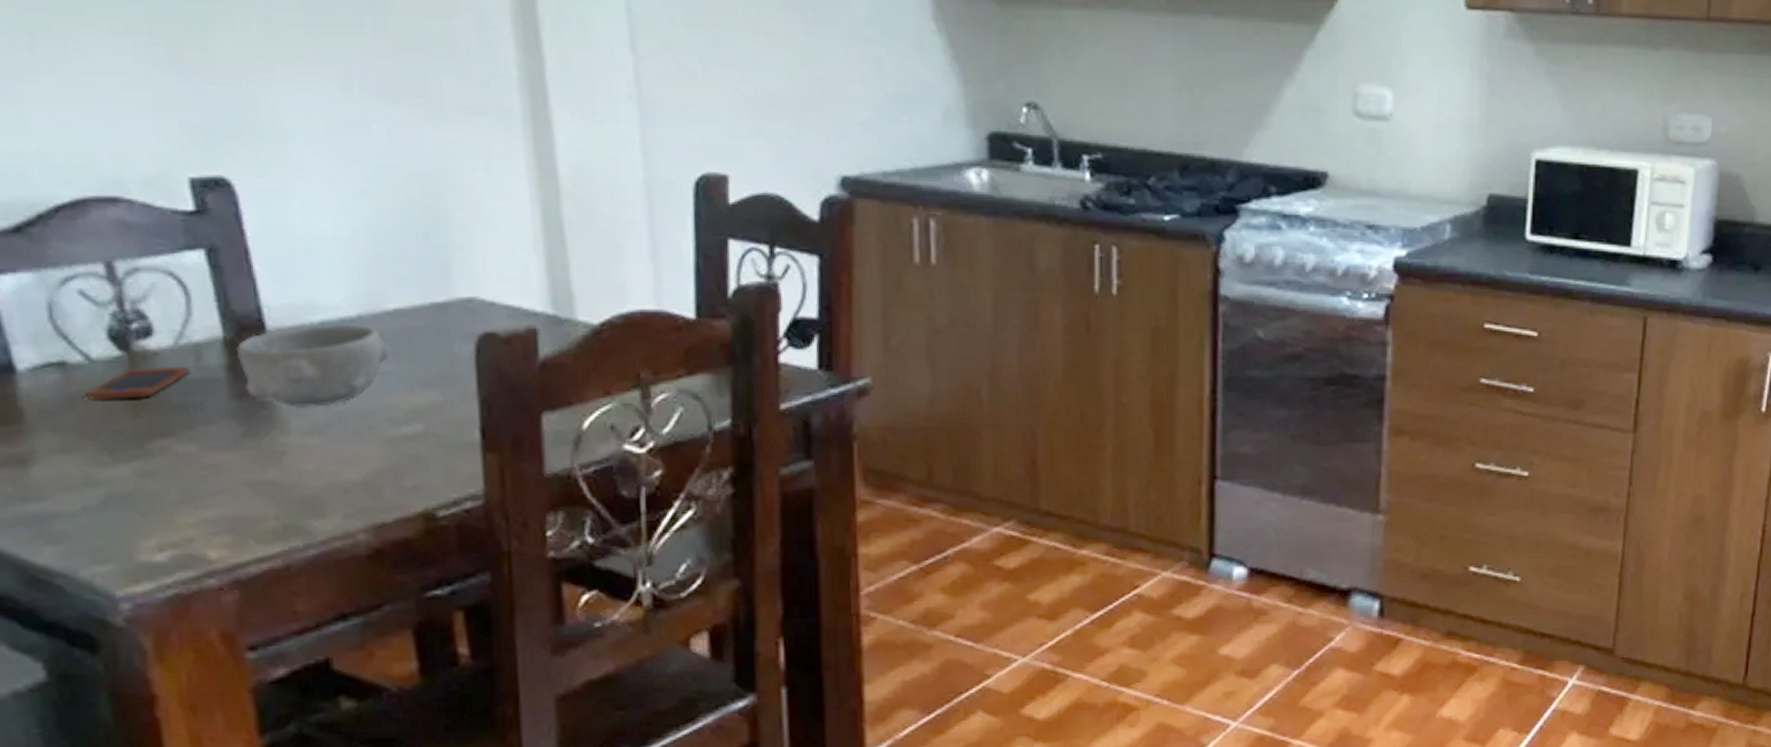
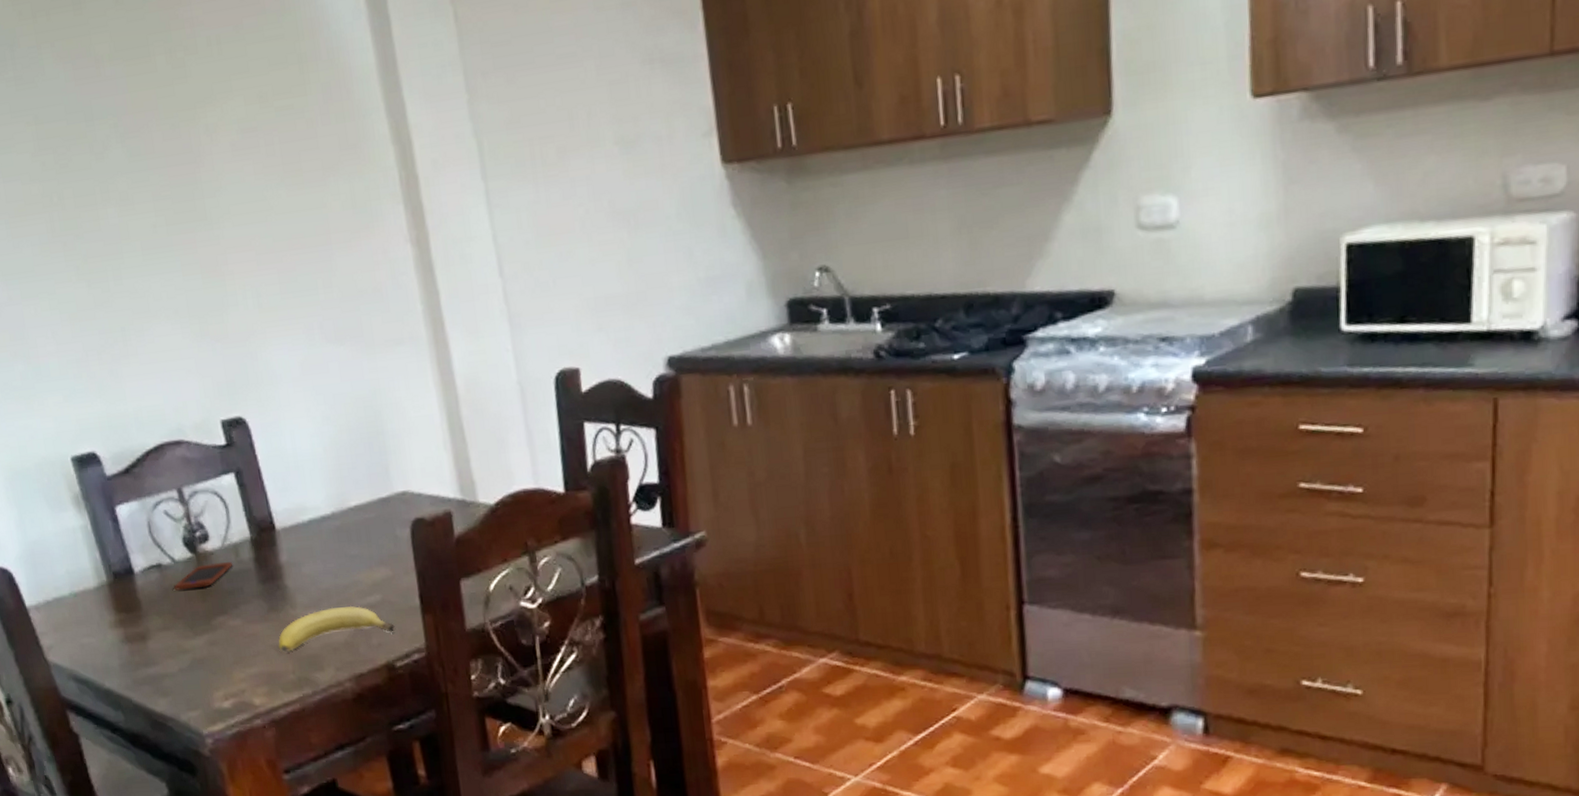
bowl: present [235,325,391,407] -> none [258,520,356,587]
fruit: none [255,435,441,492] -> present [278,605,395,653]

